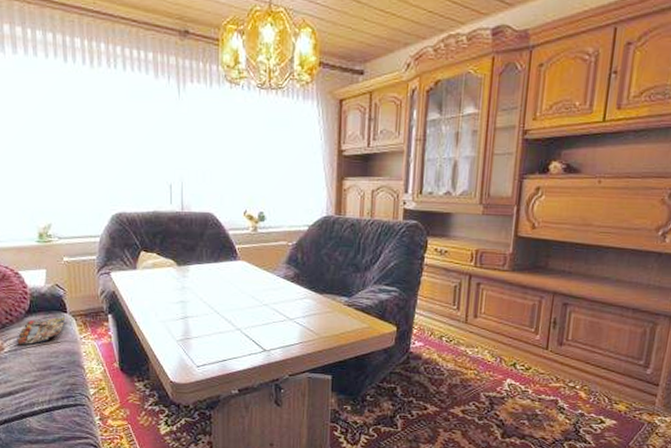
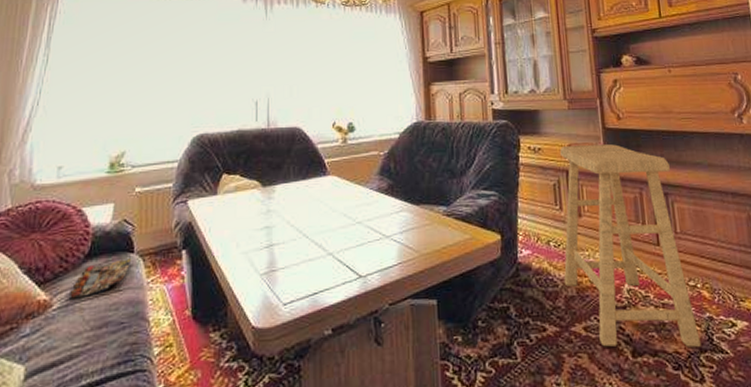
stool: none [450,251,576,436] -> present [560,144,701,347]

